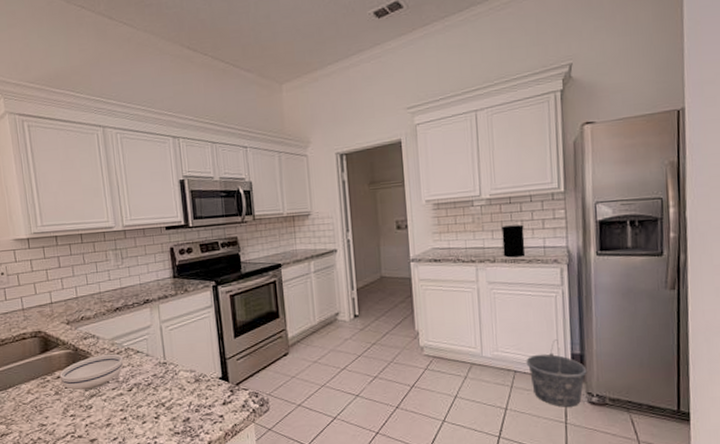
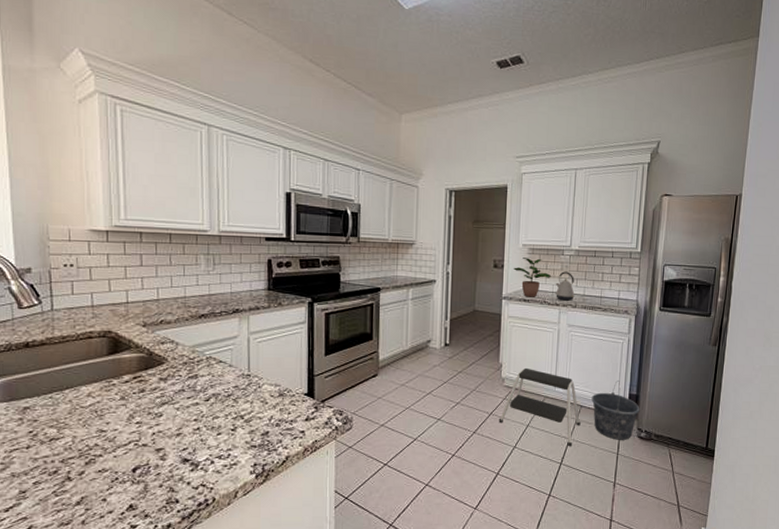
bowl: present [59,353,124,390] -> none [128,361,203,397]
potted plant: none [419,213,463,257] -> present [514,258,552,297]
step stool: none [422,333,517,418] -> present [498,367,581,447]
kettle: none [468,224,492,256] -> present [555,271,575,301]
canister: present [501,224,526,258] -> none [584,276,604,305]

